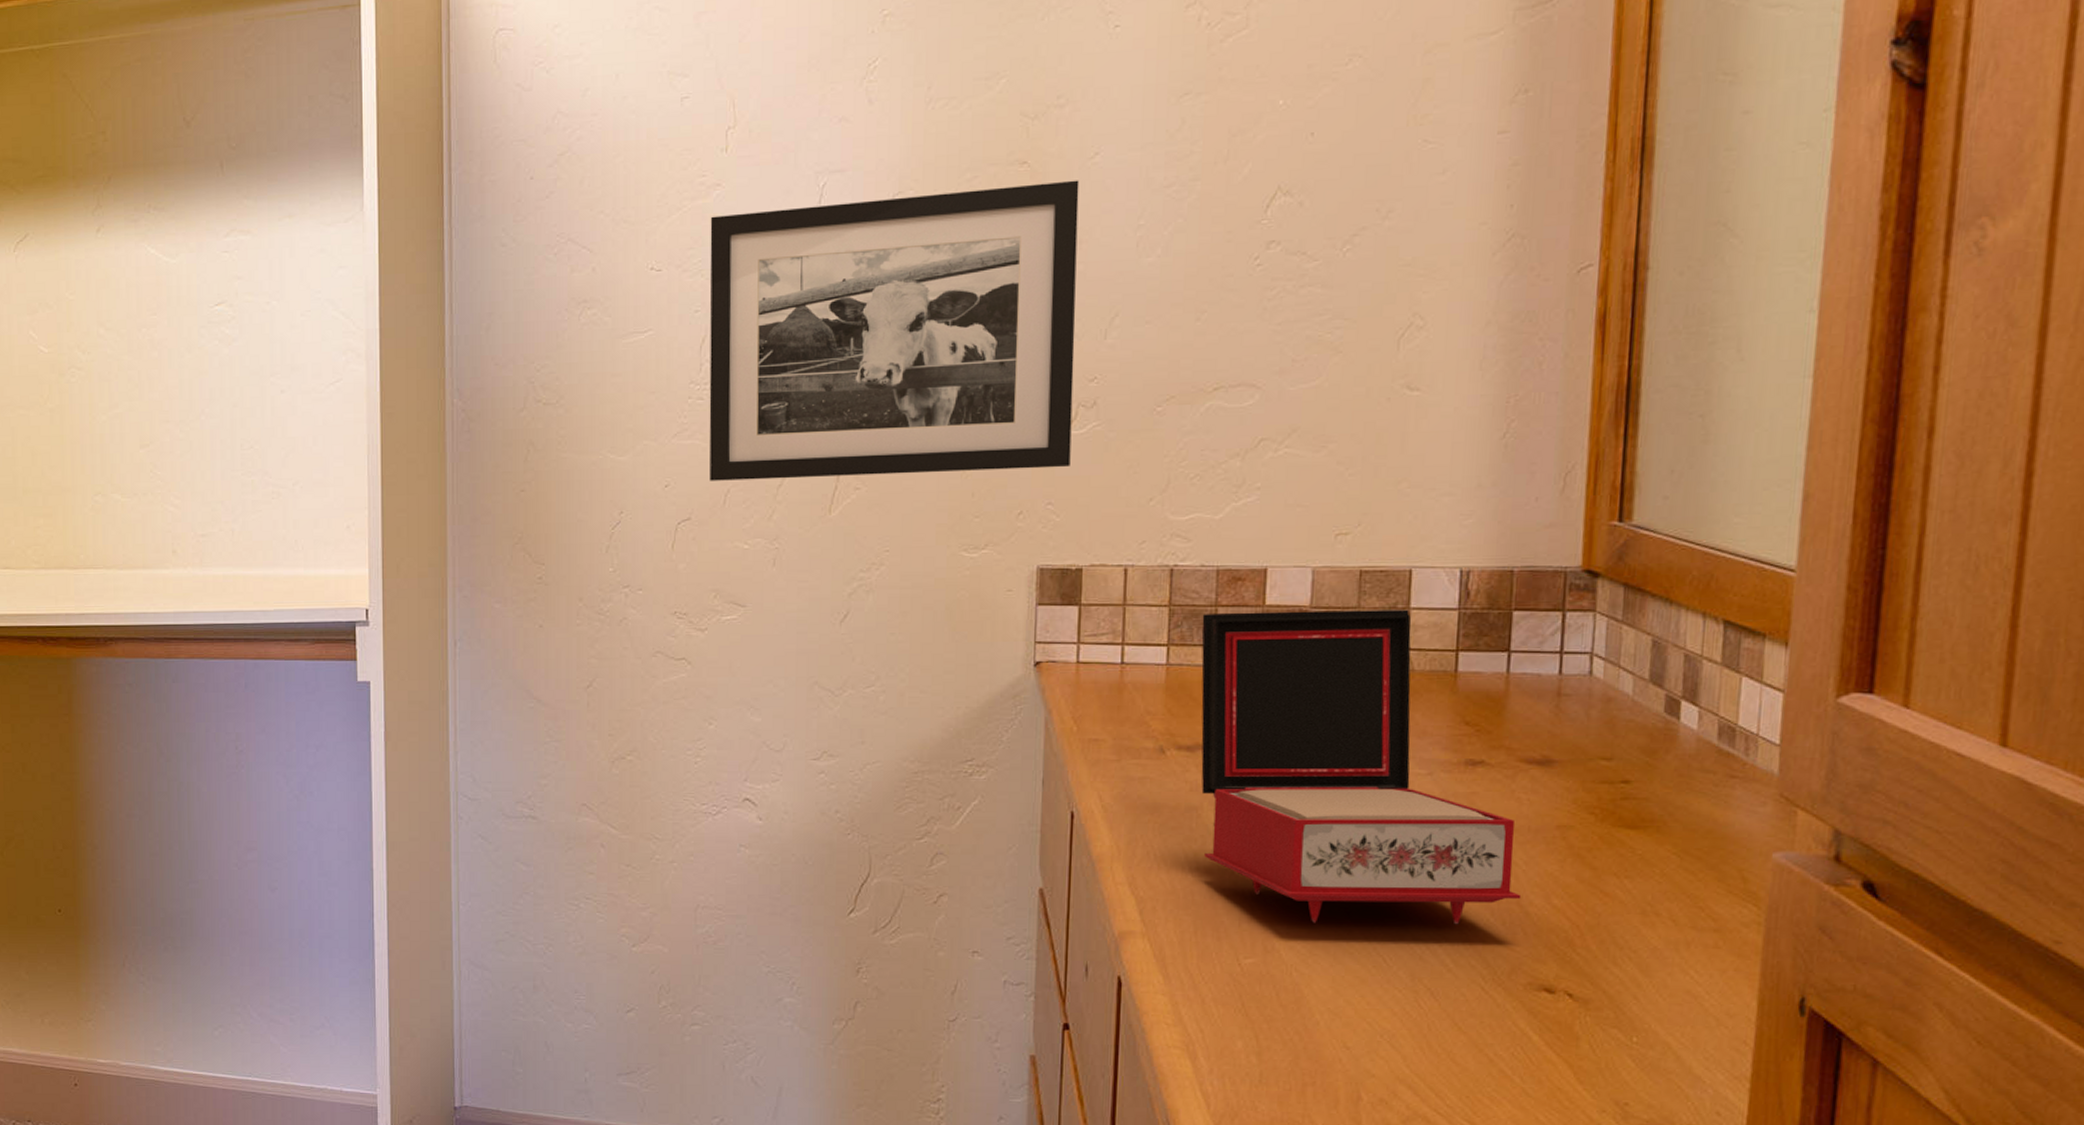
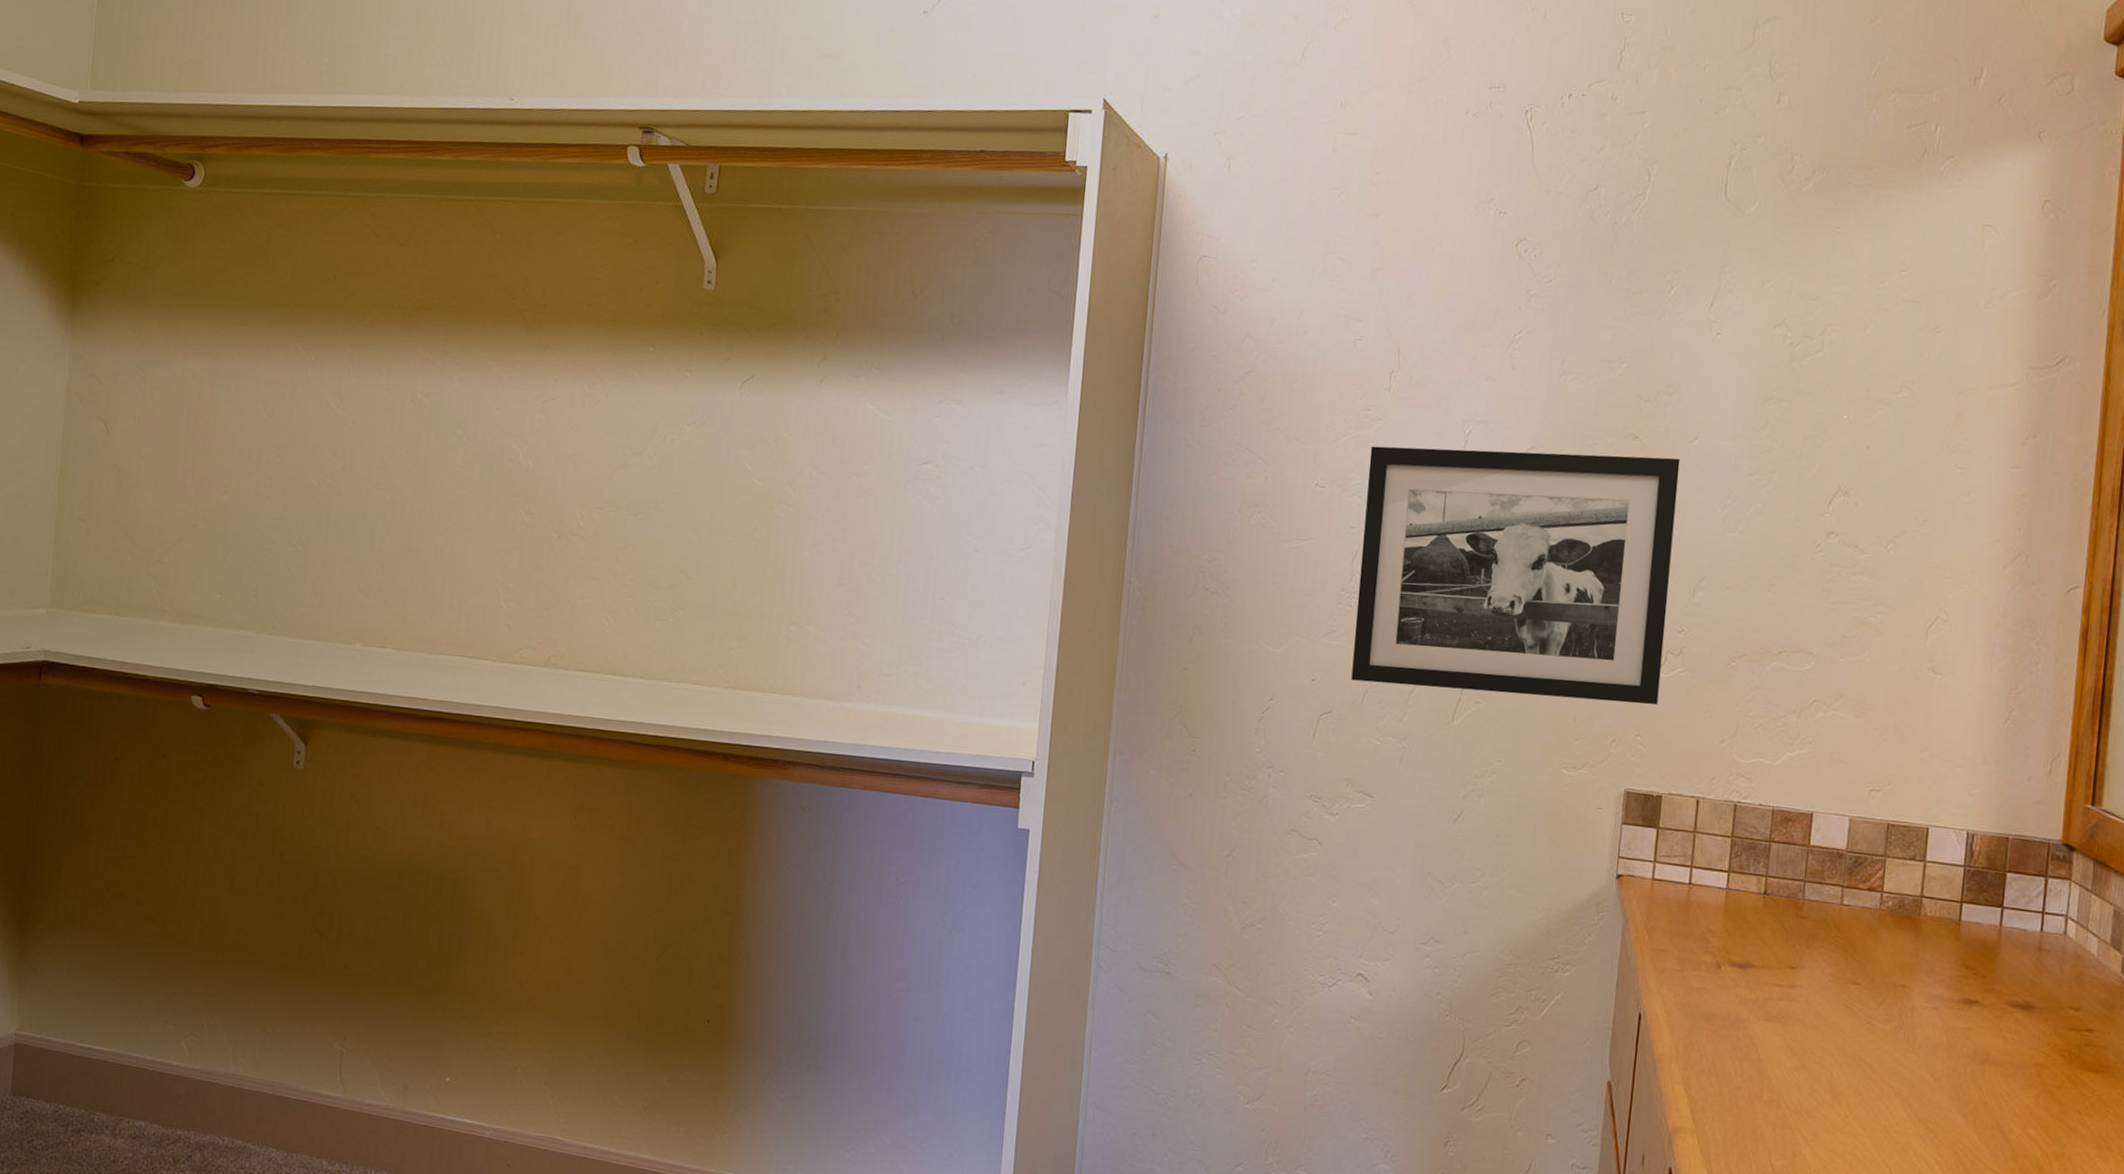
jewelry box: present [1201,609,1522,925] -> none [1748,847,2004,1145]

